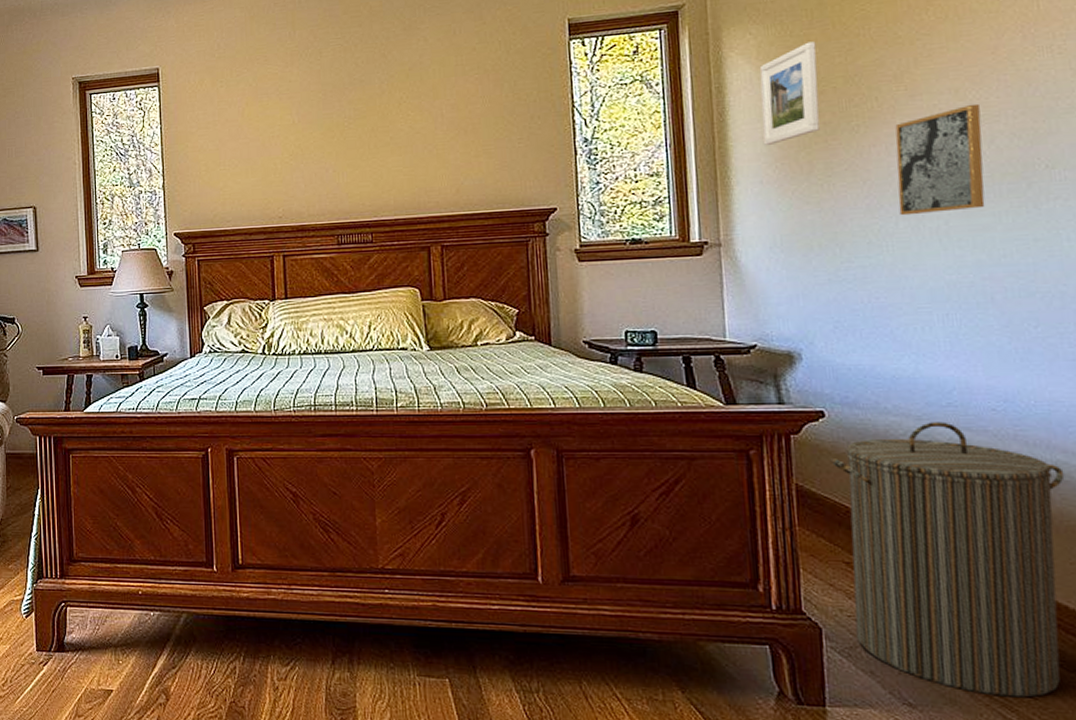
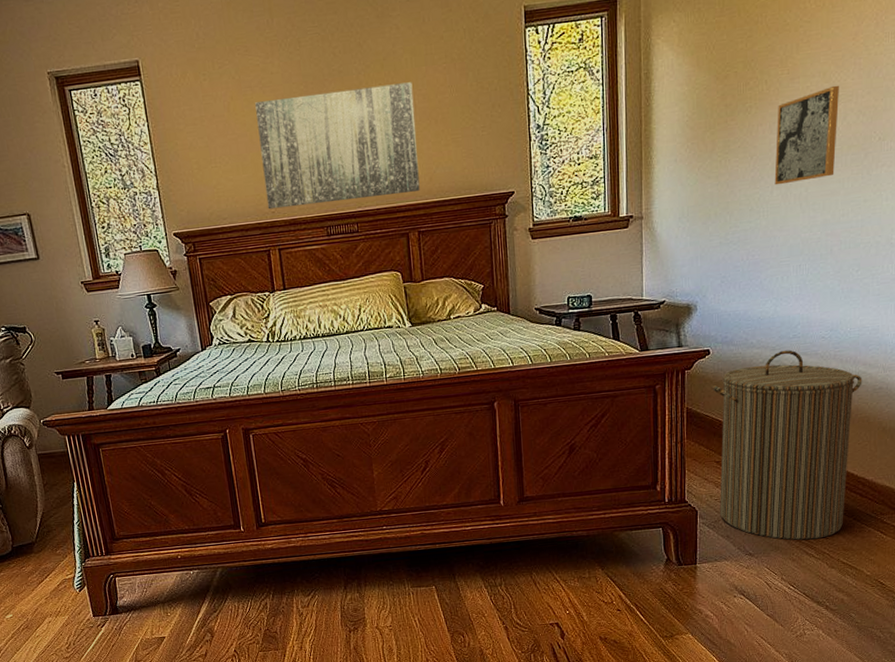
wall art: none [270,92,445,214] -> present [255,82,420,210]
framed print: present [759,41,820,146] -> none [678,28,725,128]

